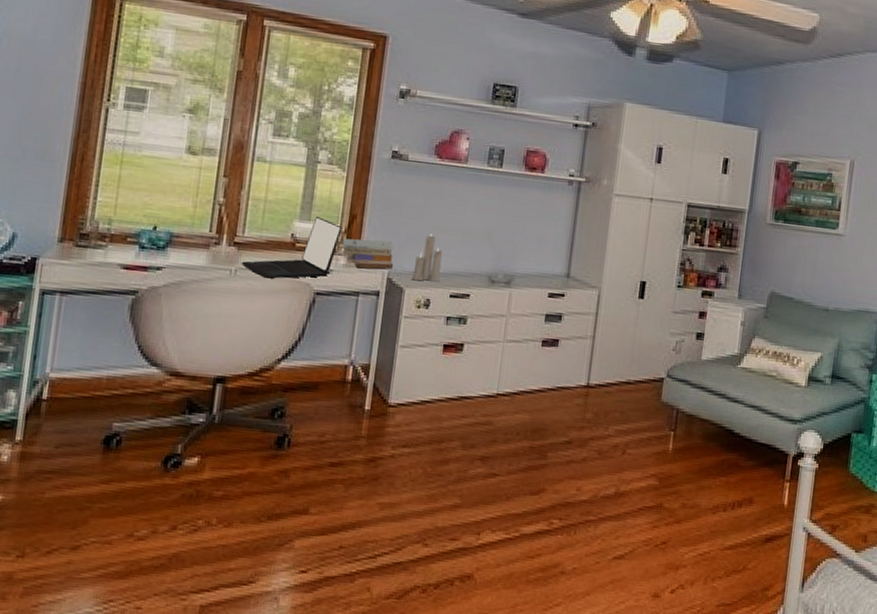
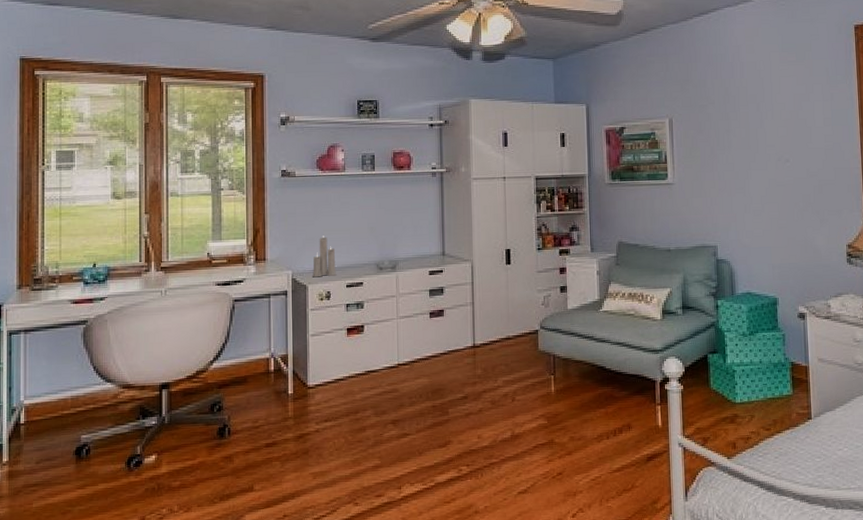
laptop: present [241,217,342,280] -> none [169,235,249,295]
books: present [342,238,394,270] -> none [251,248,296,274]

